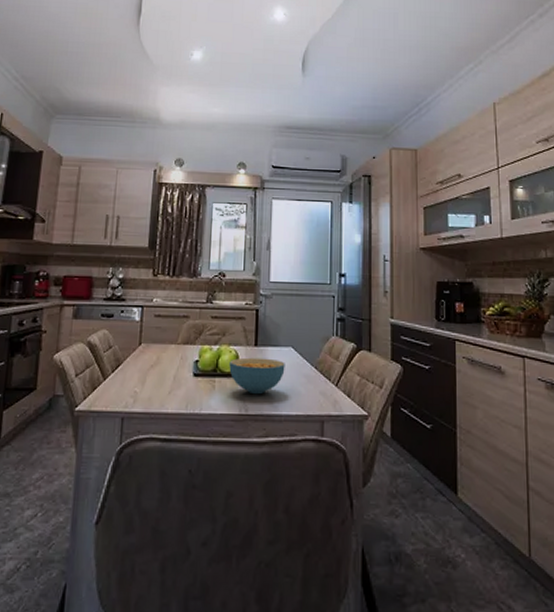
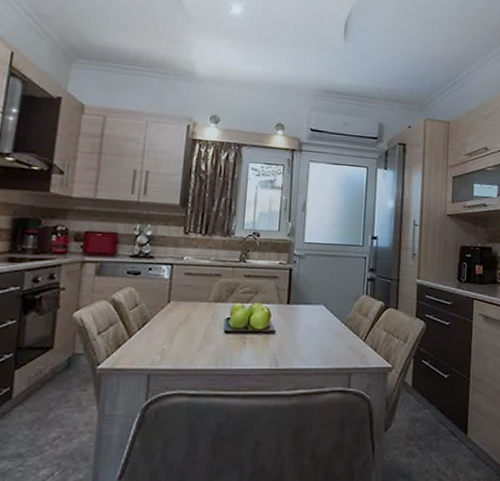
cereal bowl: present [229,357,285,394] -> none [261,315,316,349]

